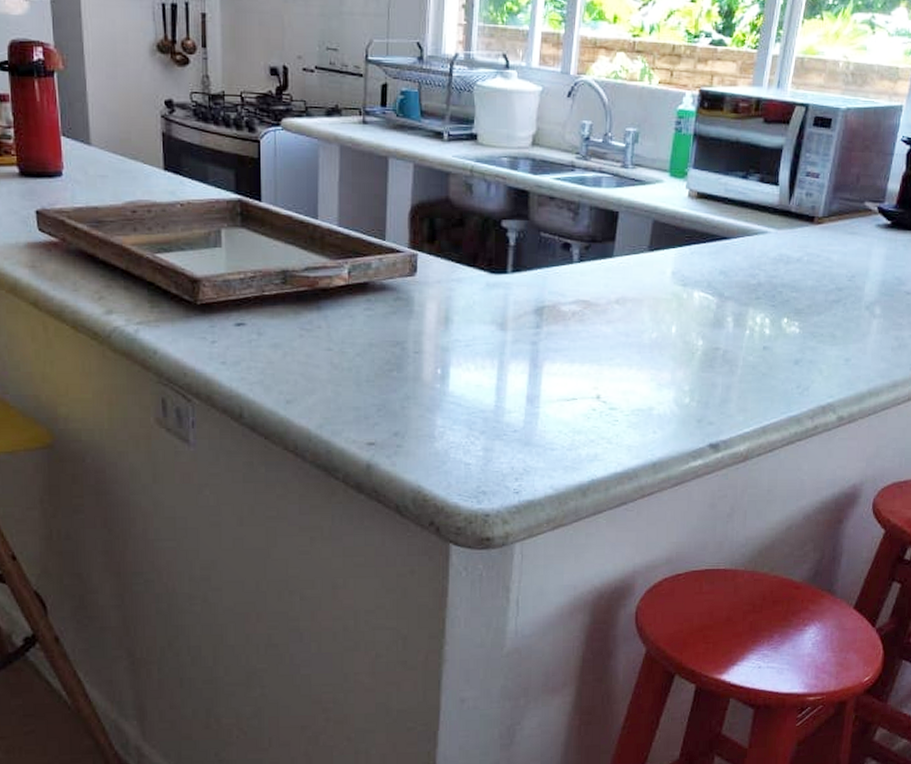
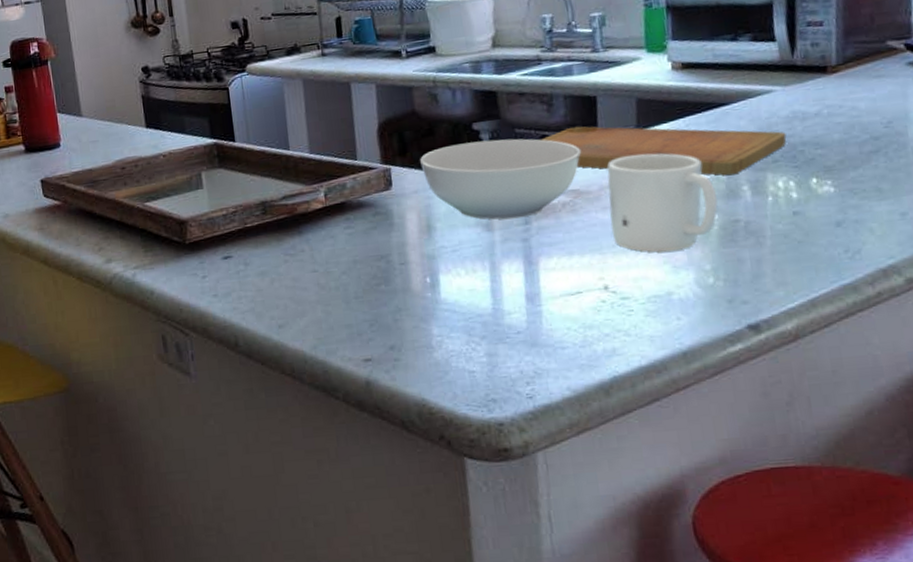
bowl: none [446,239,597,321] -> present [419,138,582,220]
cutting board: none [562,238,771,306] -> present [540,126,787,175]
mug: none [611,275,705,370] -> present [607,153,718,252]

